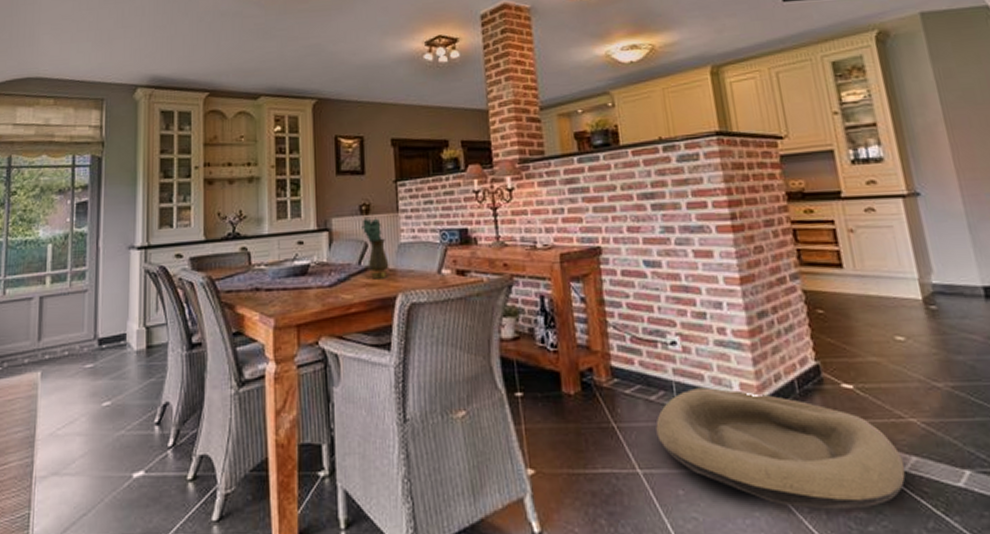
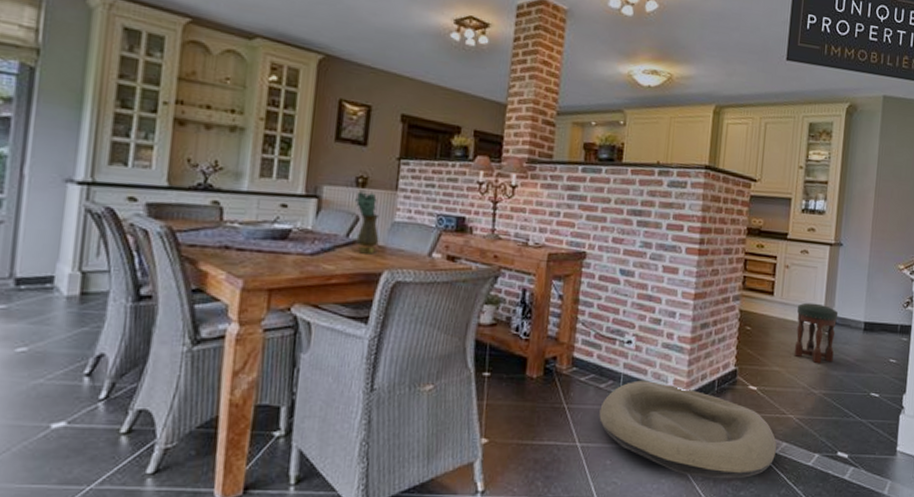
stool: none [880,270,952,347] -> present [794,302,839,363]

